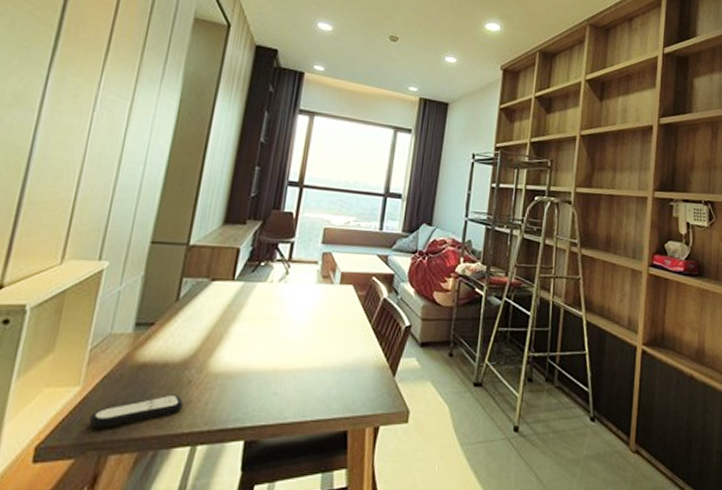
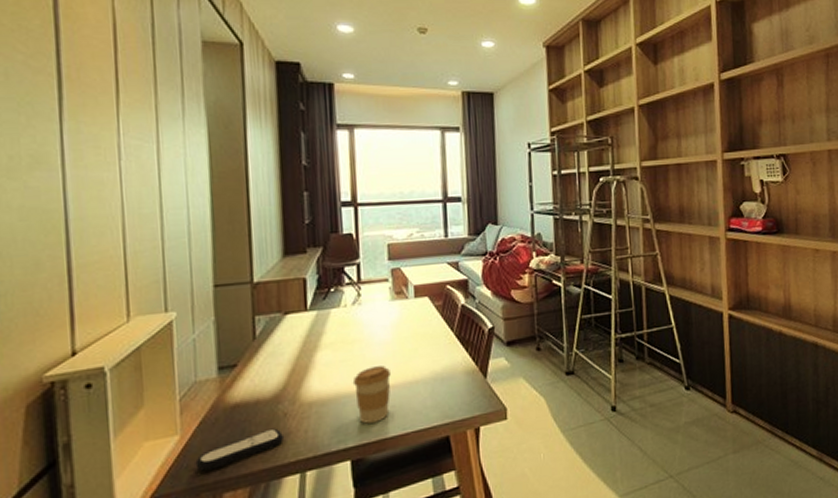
coffee cup: none [262,347,302,405] -> present [352,365,391,424]

